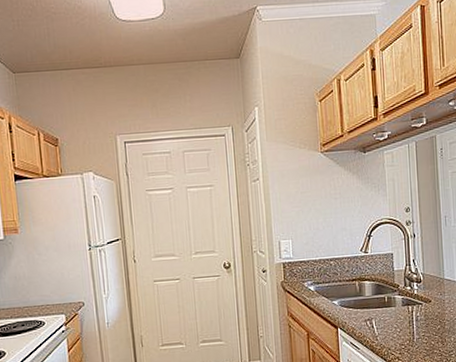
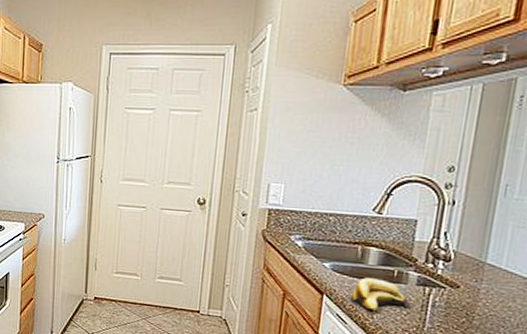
banana: none [358,306,402,335] -> present [350,277,411,312]

